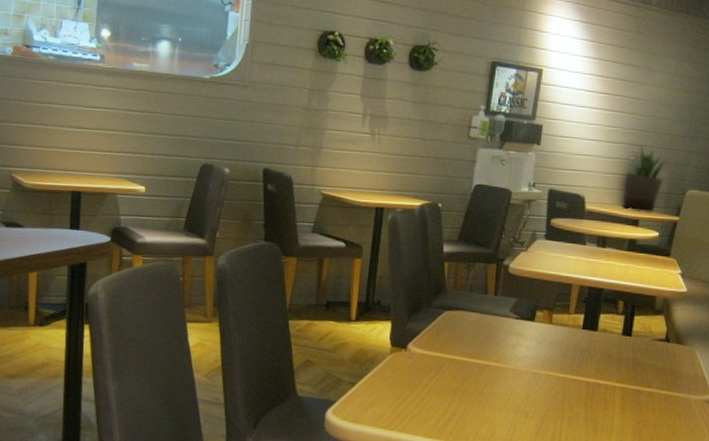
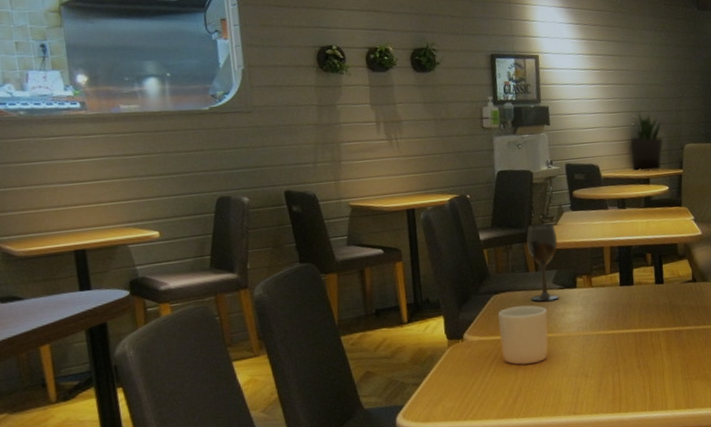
mug: none [443,327,499,390] -> present [497,305,549,365]
wine glass: none [484,246,525,329] -> present [526,223,559,302]

